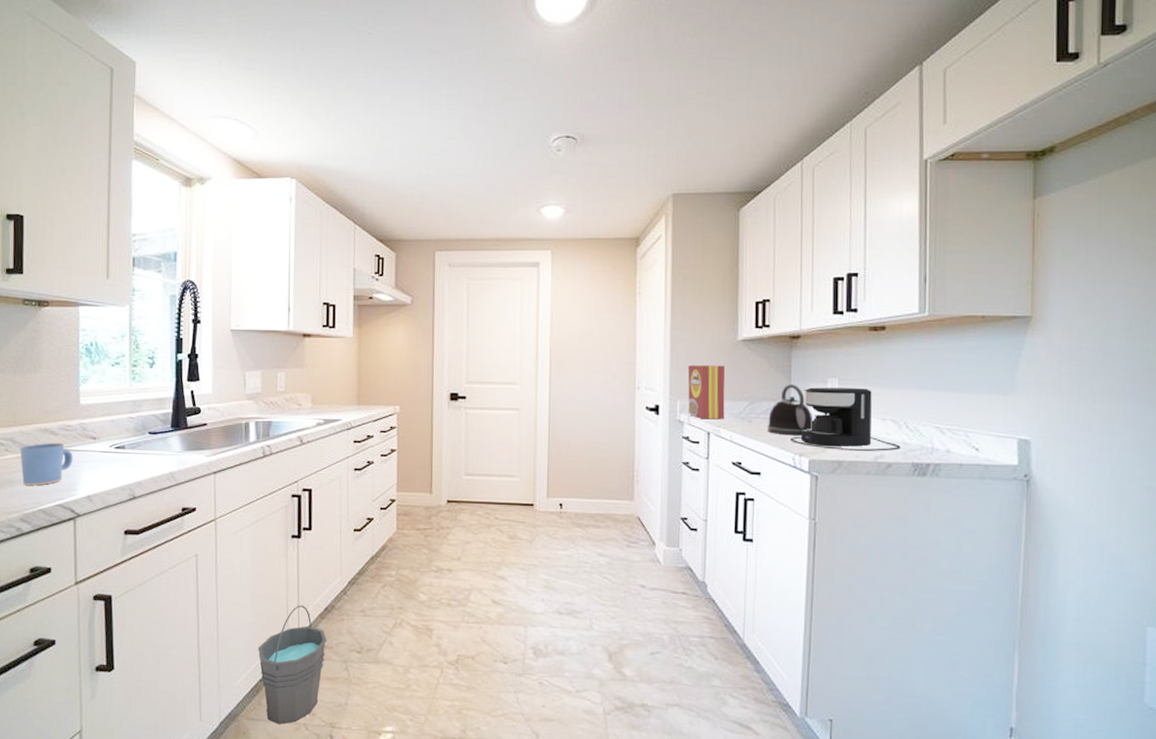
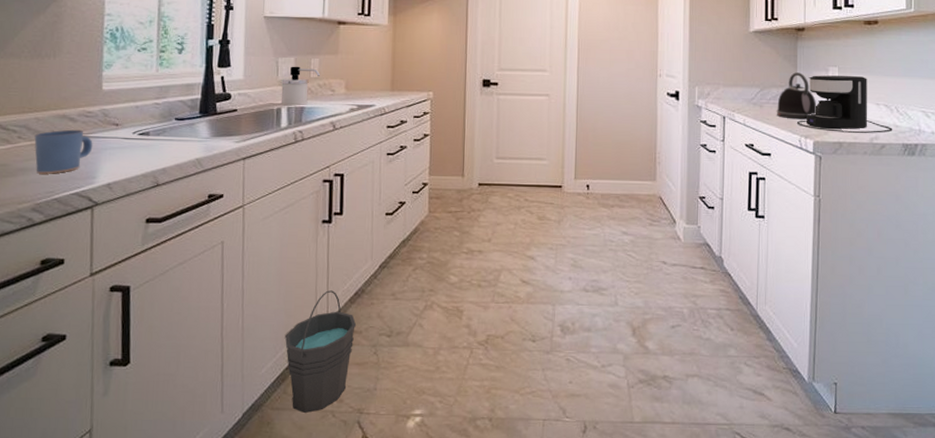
soap dispenser: none [248,380,286,420] -> present [280,66,320,106]
cereal box: present [688,365,725,420] -> none [705,54,739,105]

